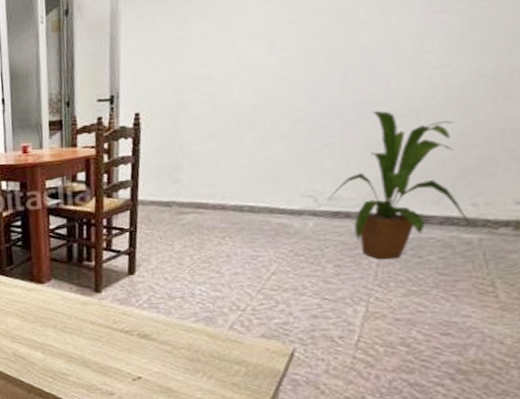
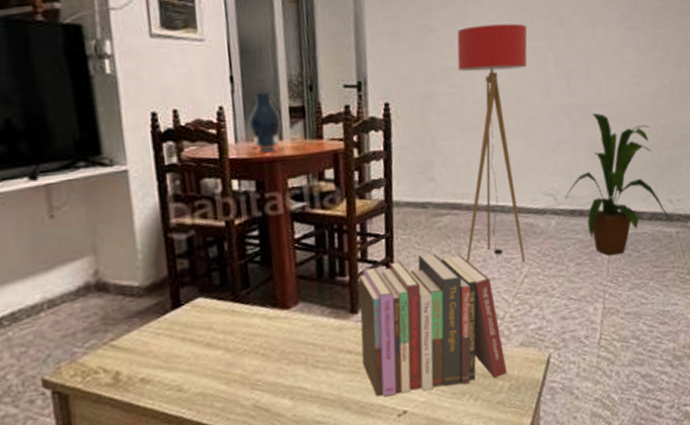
vase: none [15,110,43,160] -> present [248,92,282,153]
books: none [102,247,245,364] -> present [358,253,508,397]
floor lamp: none [208,24,297,260] -> present [457,23,527,262]

